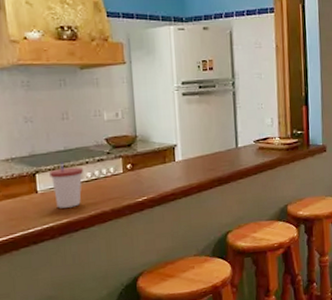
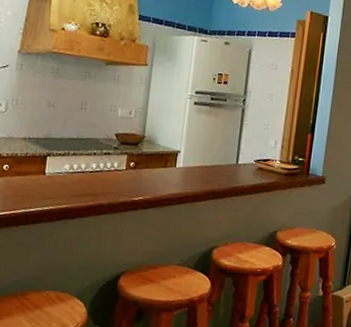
cup: present [49,161,84,209] -> none [59,149,91,195]

